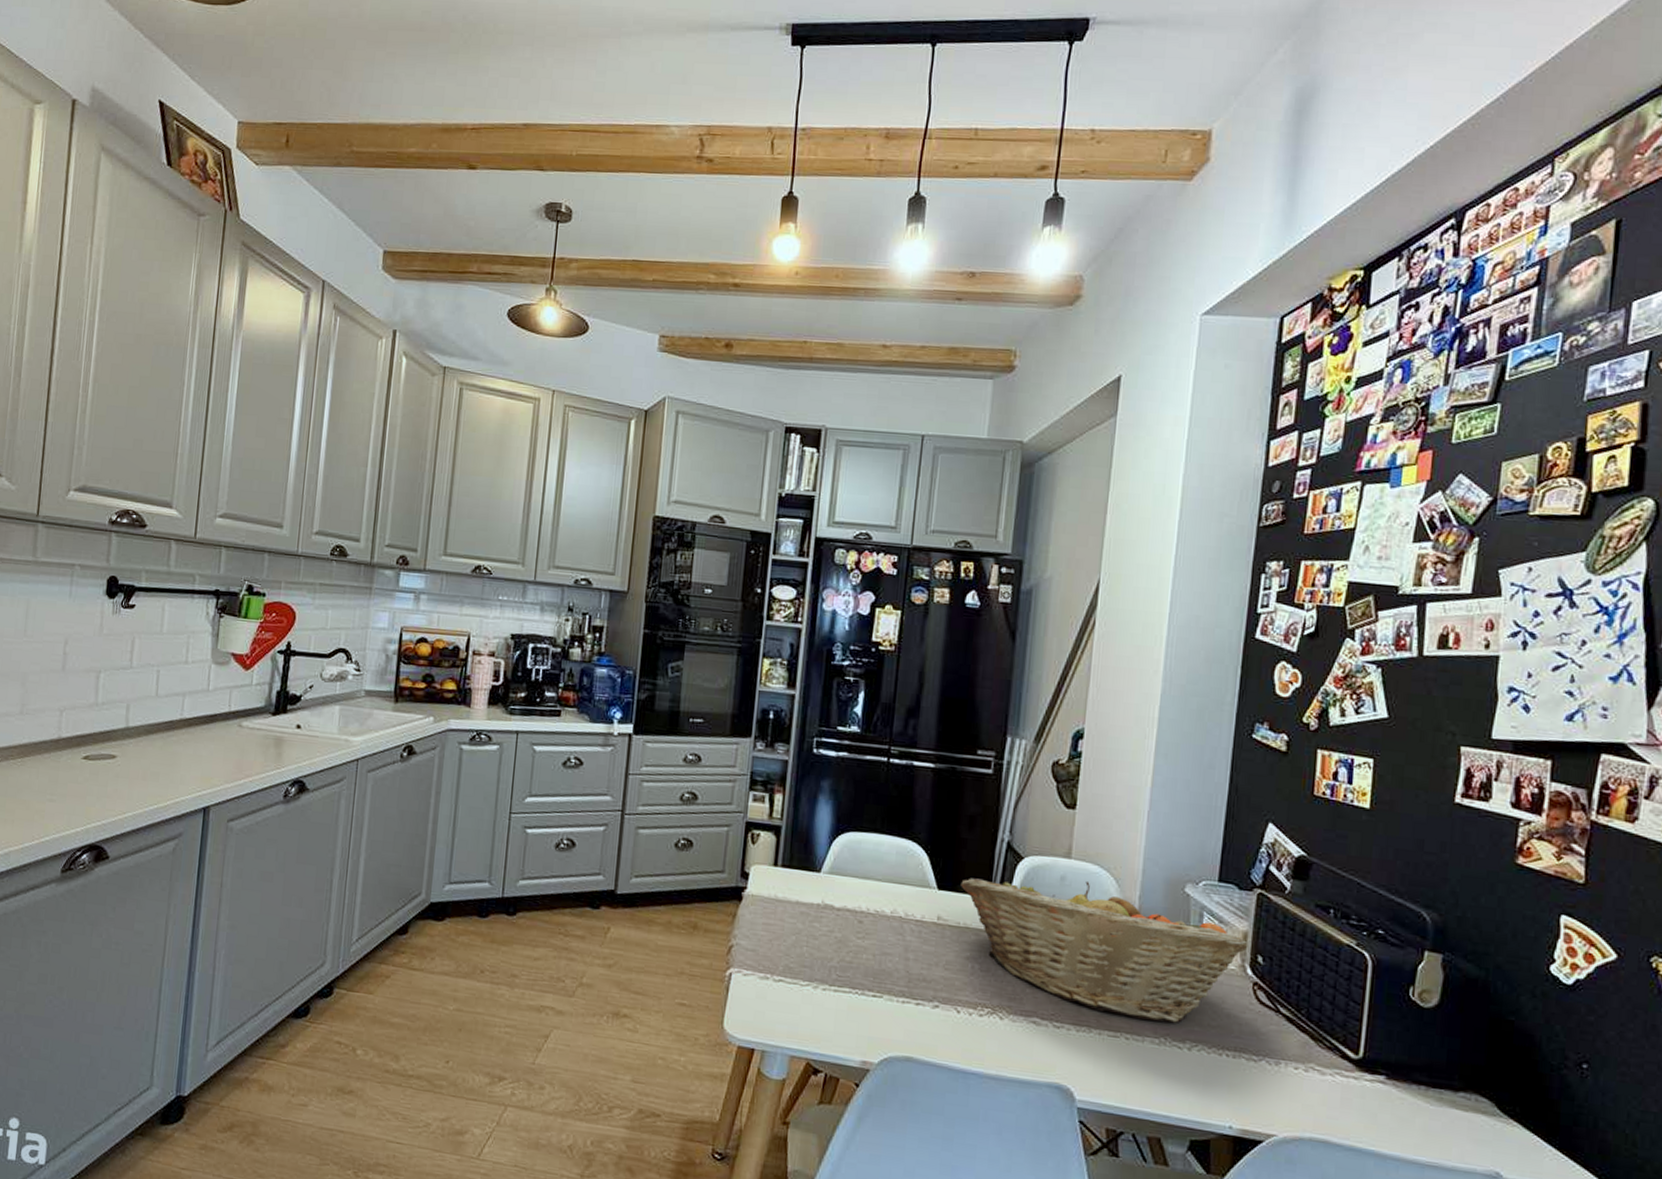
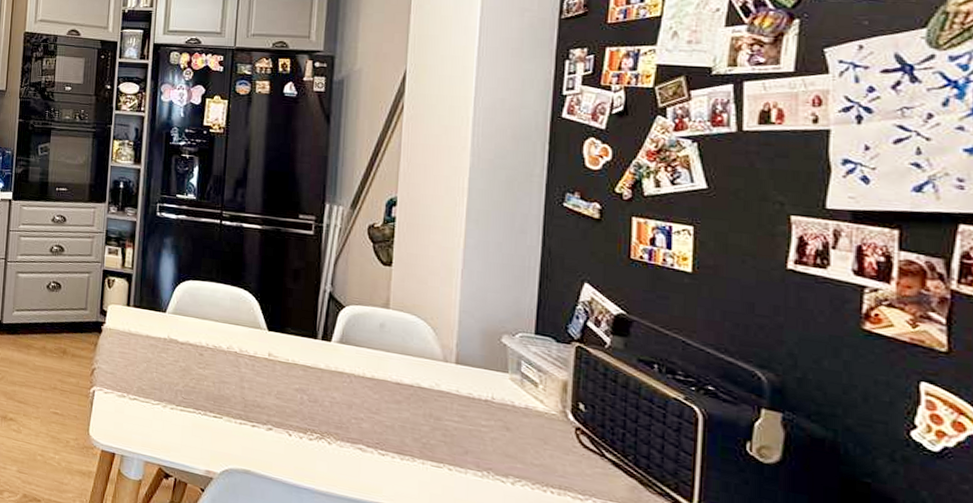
fruit basket: present [961,878,1248,1023] -> none [288,322,569,459]

